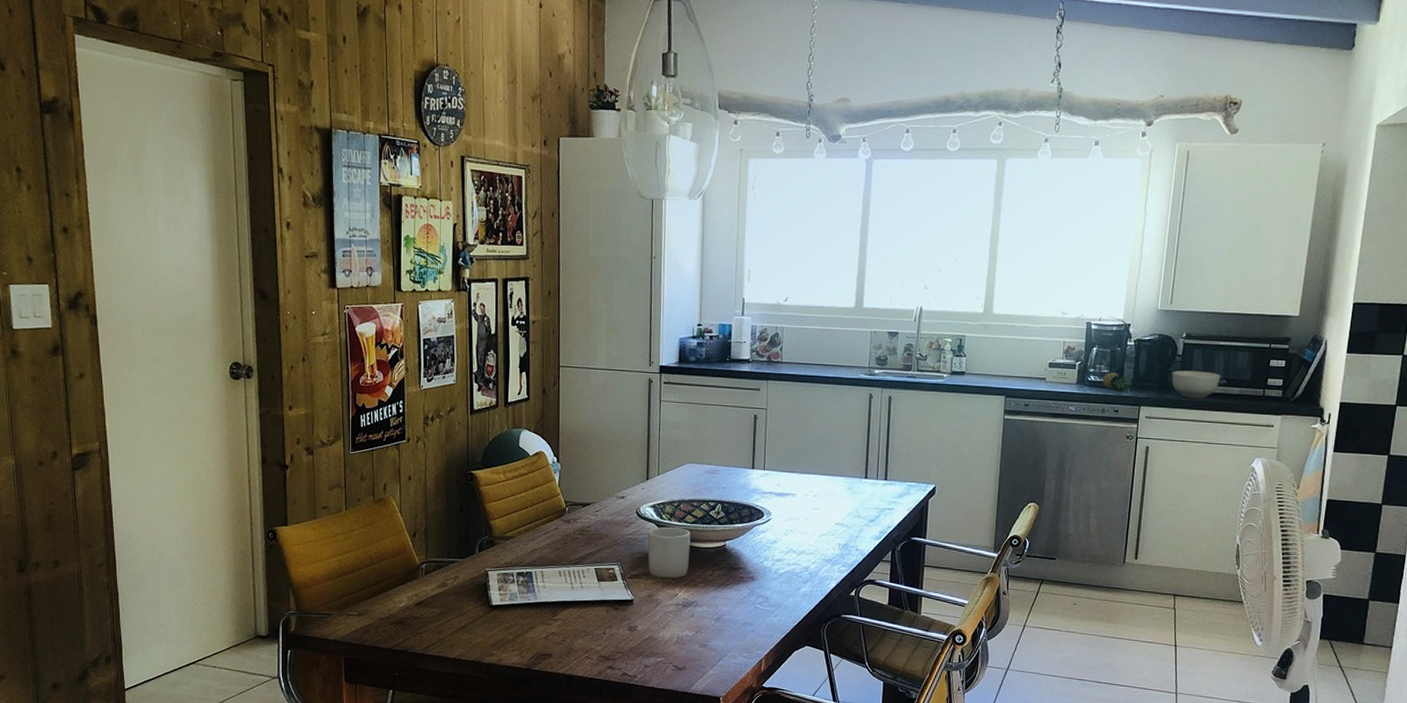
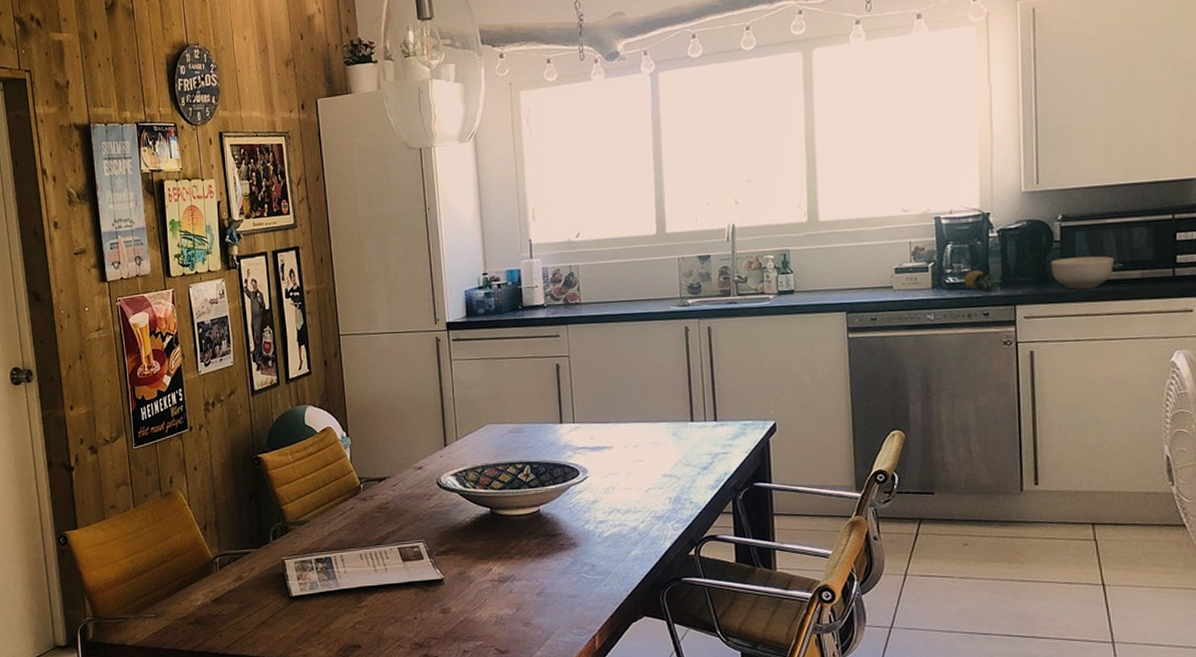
mug: present [647,526,691,578] -> none [452,495,502,552]

